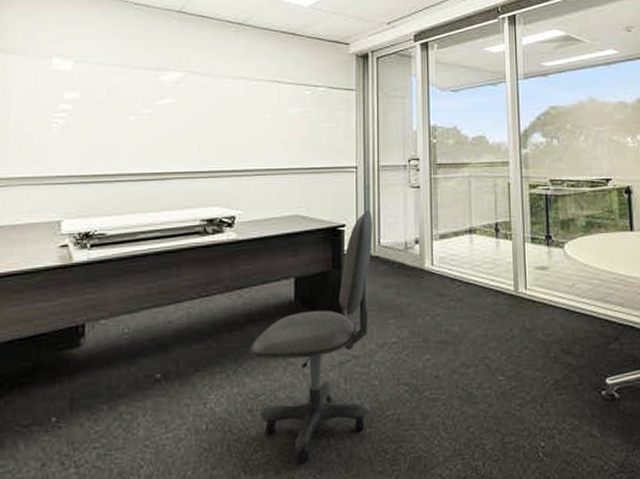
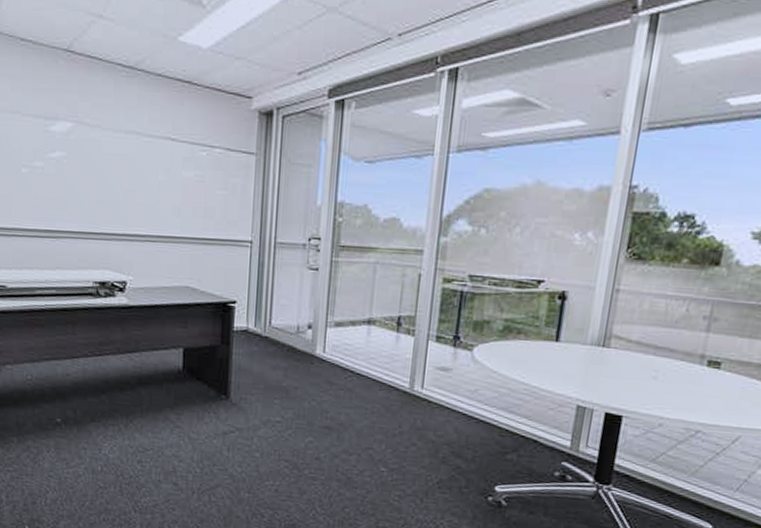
office chair: present [249,210,373,464] -> none [139,289,265,513]

